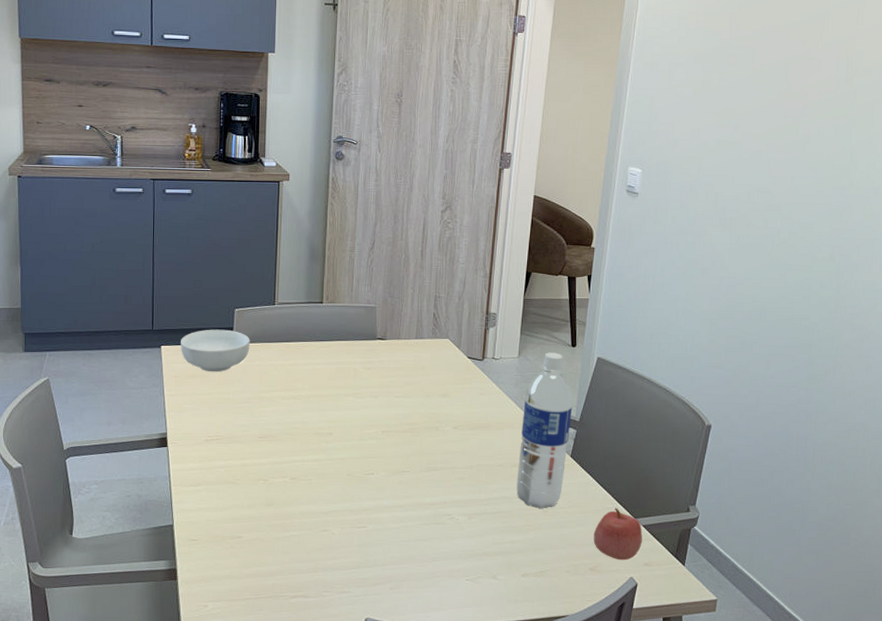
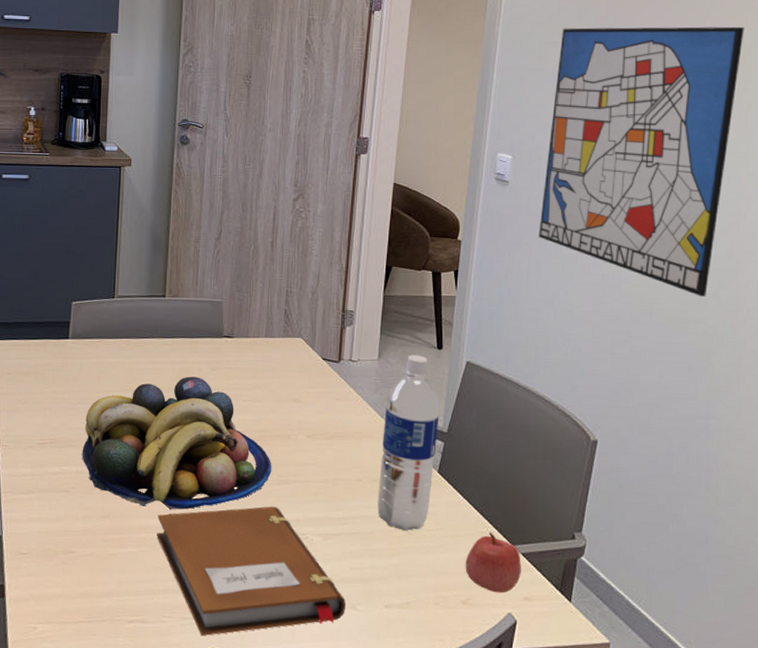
cereal bowl: present [181,329,250,372] -> none [14,323,88,370]
fruit bowl: none [246,376,422,497] -> present [82,376,272,510]
notebook: none [317,491,487,608] -> present [157,506,346,637]
wall art: none [664,49,852,296] -> present [539,26,744,296]

